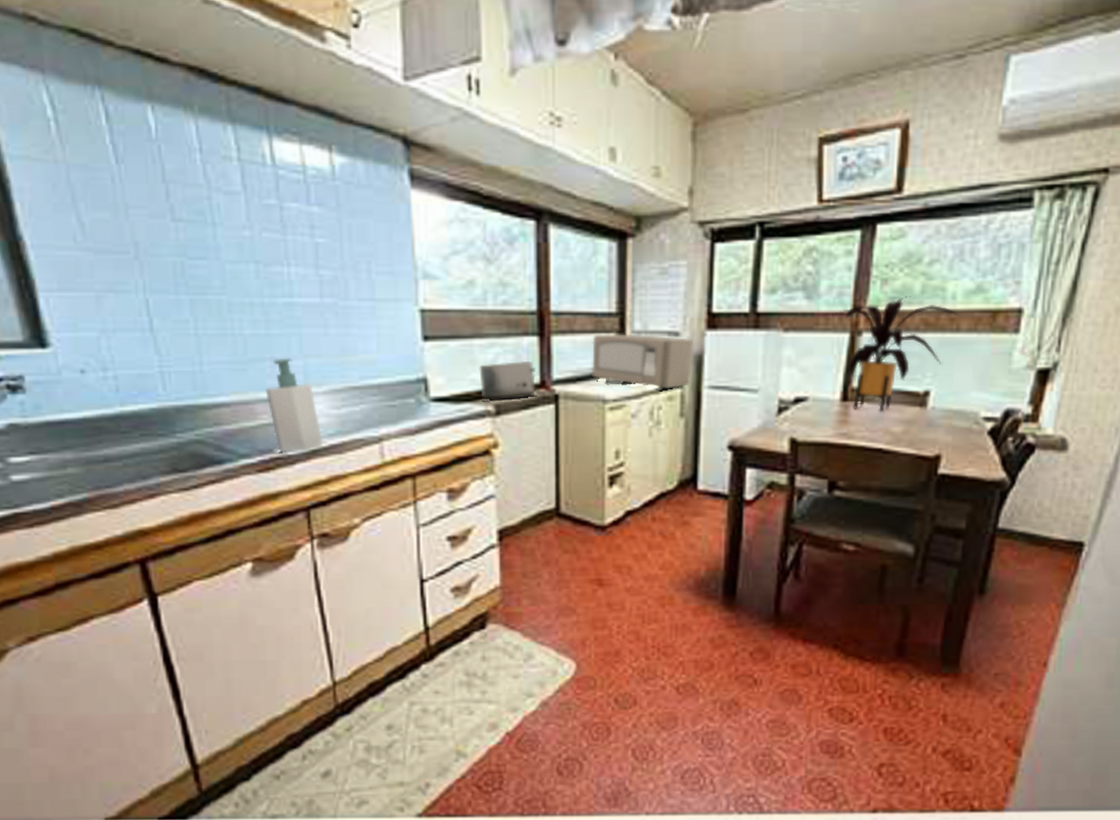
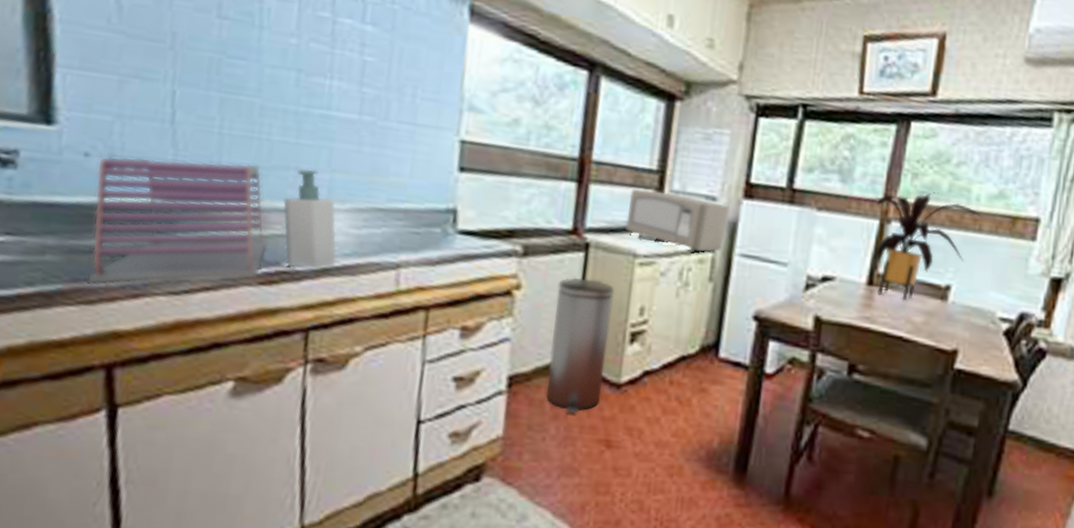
dish rack: none [93,359,260,491] -> present [87,156,269,287]
toaster: present [479,360,536,402] -> none [510,203,570,243]
pedal bin: none [533,429,589,558] -> present [546,277,615,414]

